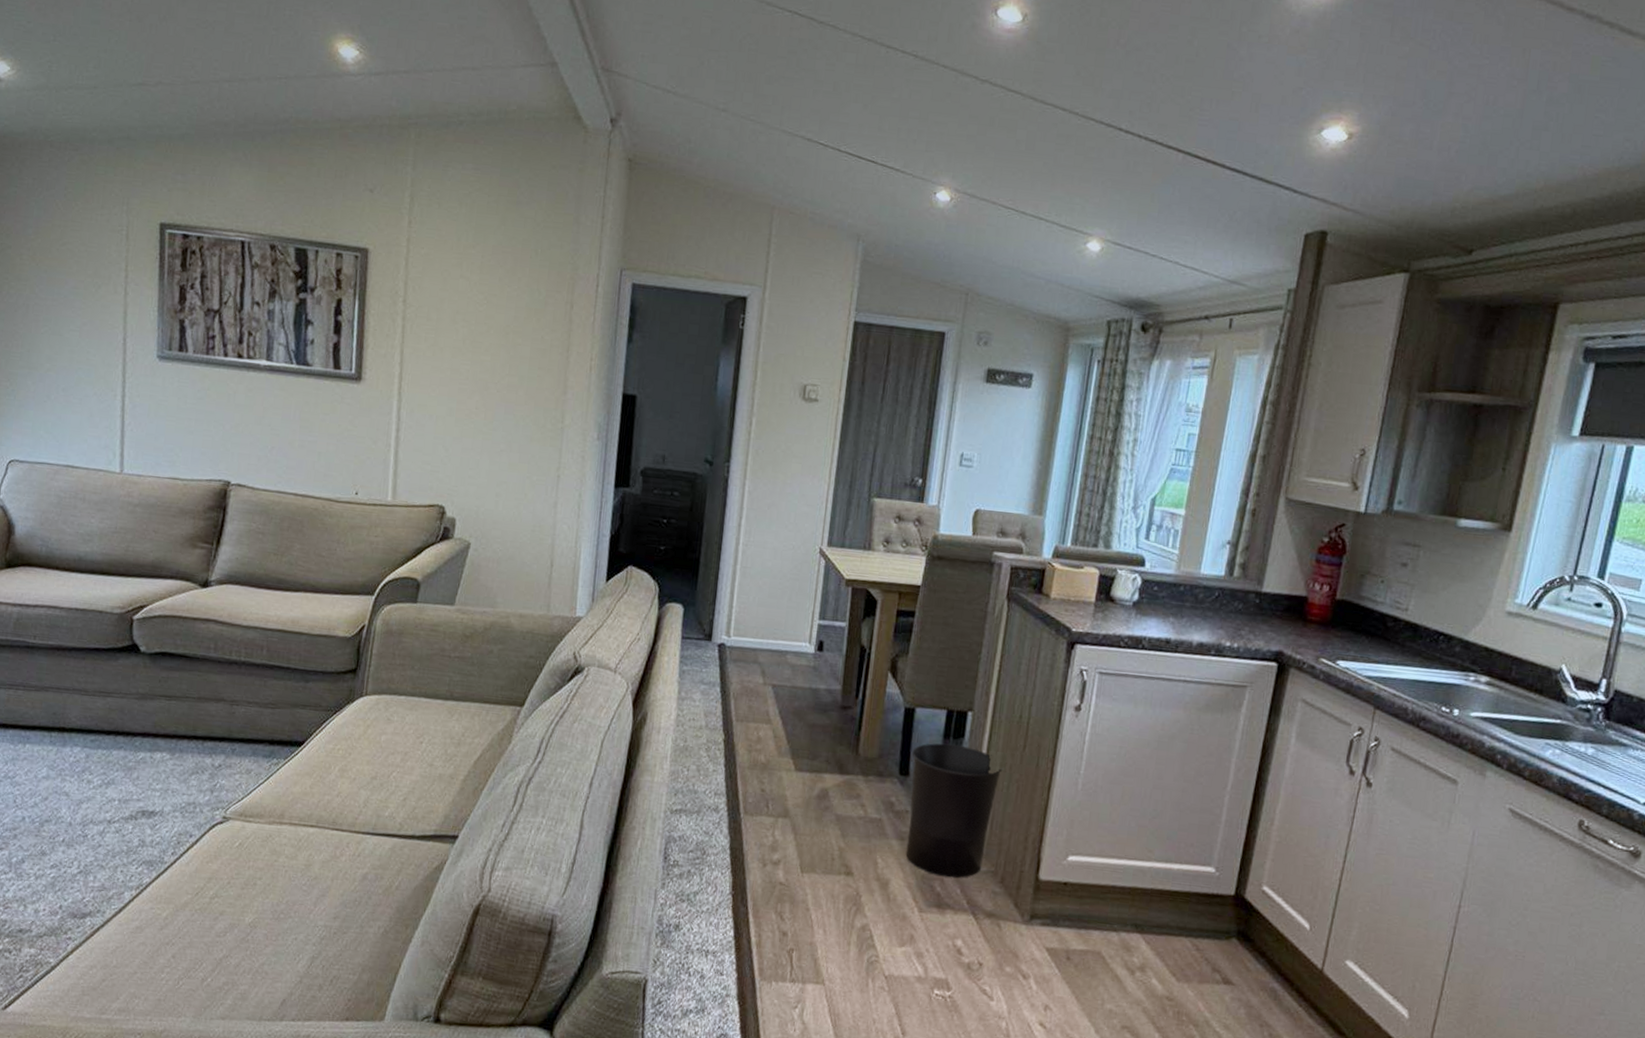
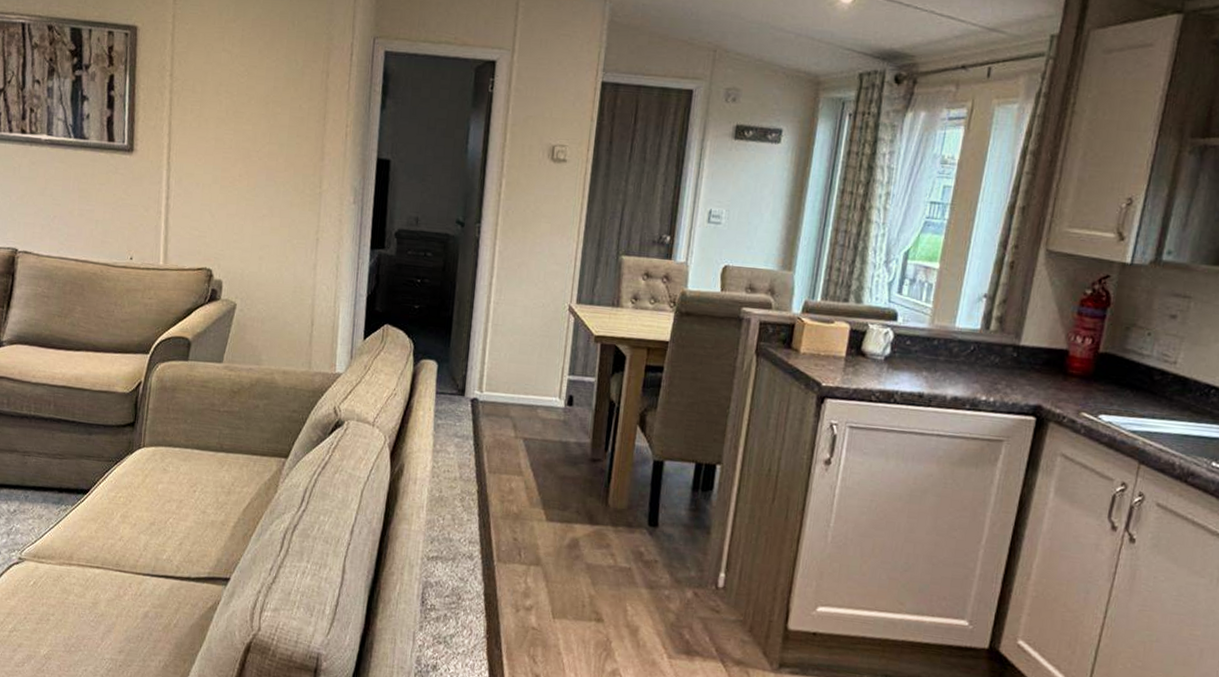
waste bin: present [905,743,1003,877] -> none [655,495,752,626]

